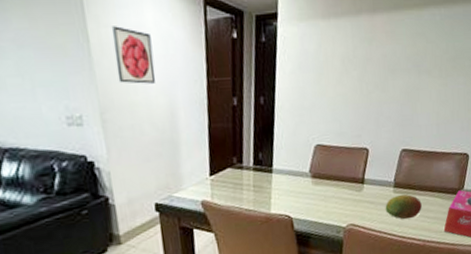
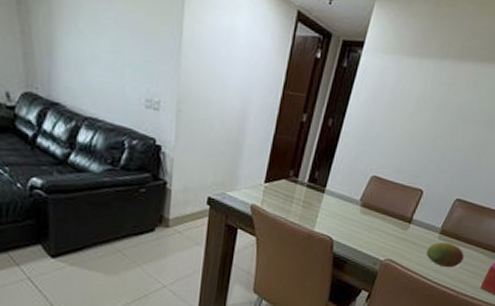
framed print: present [111,26,156,84] -> none [200,24,240,85]

